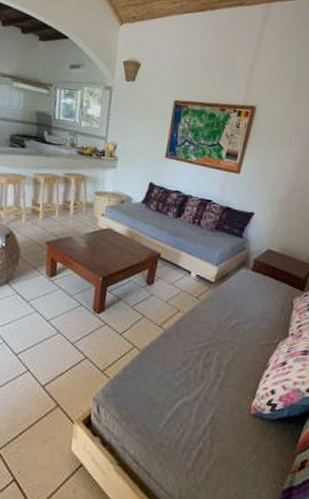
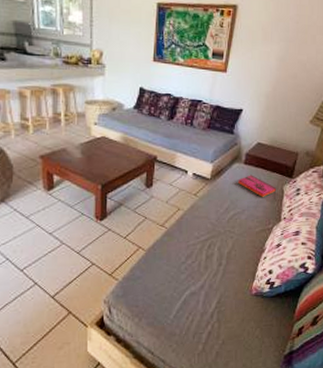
hardback book: none [244,282,286,310] -> present [238,175,277,198]

